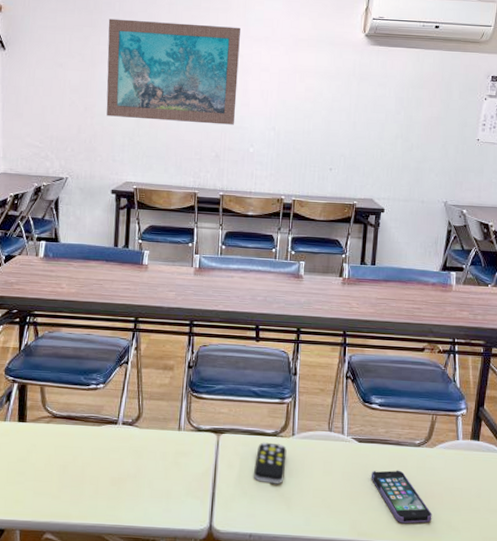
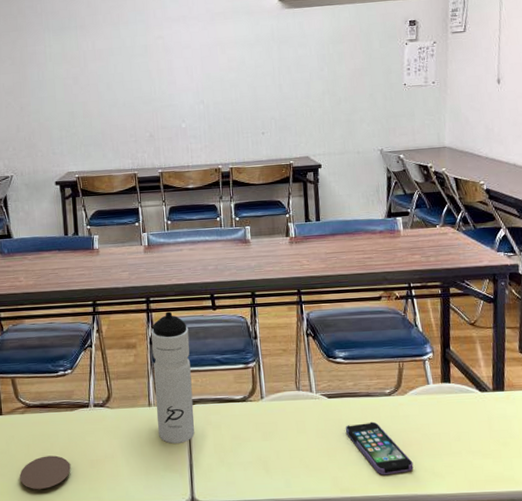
coaster: none [37,468,91,502] -> present [20,455,71,490]
wall art: present [106,18,240,125] -> none [32,11,164,113]
water bottle: none [184,337,229,471] -> present [150,311,195,444]
remote control: present [253,442,287,484] -> none [227,408,259,450]

